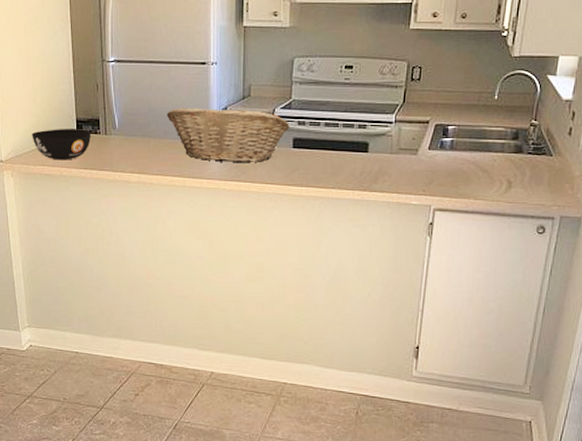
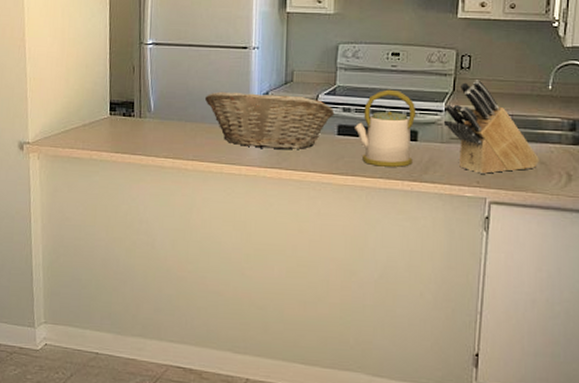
bowl: present [32,129,92,160] -> none [62,111,126,143]
kettle: none [309,102,368,177] -> present [355,89,416,167]
knife block: none [393,91,483,184] -> present [443,80,540,175]

